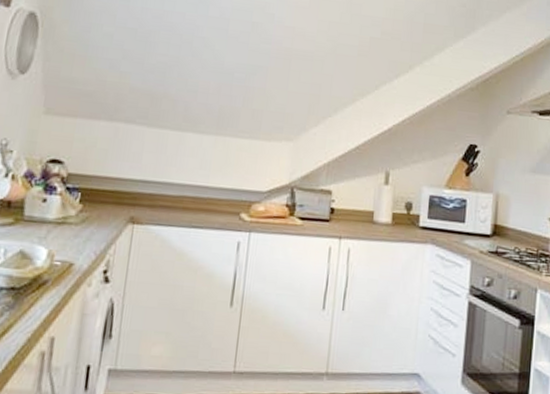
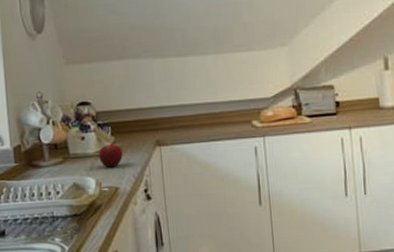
fruit: none [58,210,89,240] -> present [99,142,123,168]

